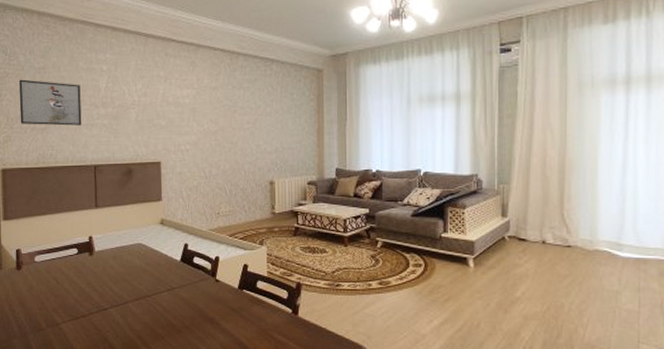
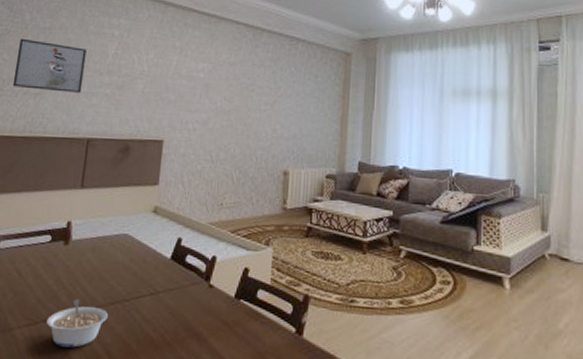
legume: none [85,297,135,335] -> present [46,298,108,348]

